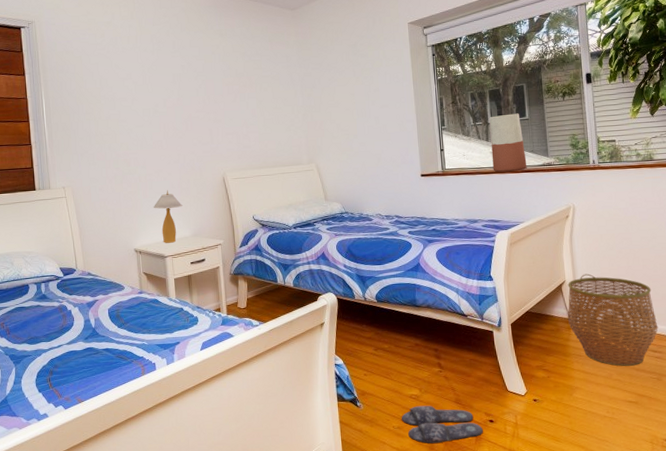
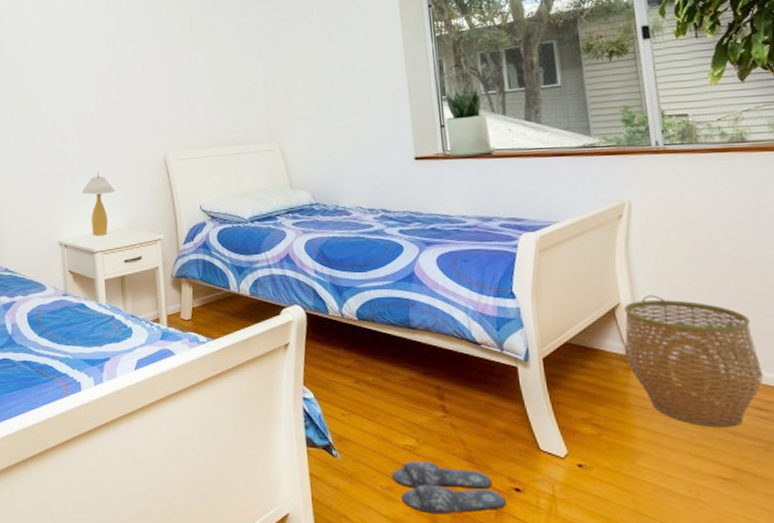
planter: none [444,120,481,175] -> present [444,87,496,158]
vase: present [489,113,527,173] -> none [506,78,561,156]

